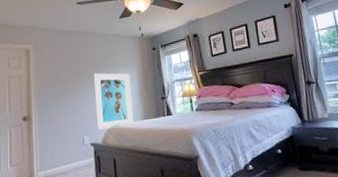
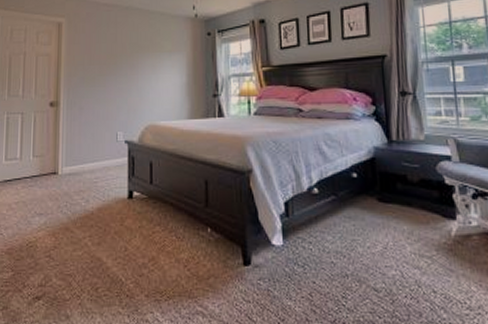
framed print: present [93,73,134,130] -> none [133,57,178,126]

